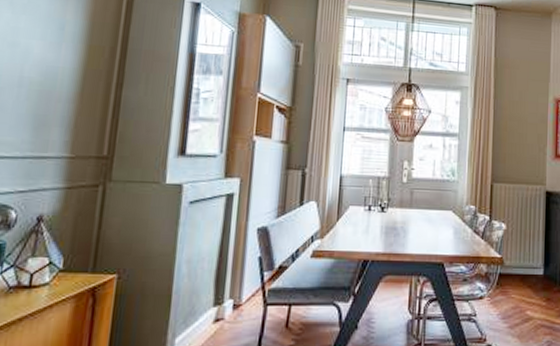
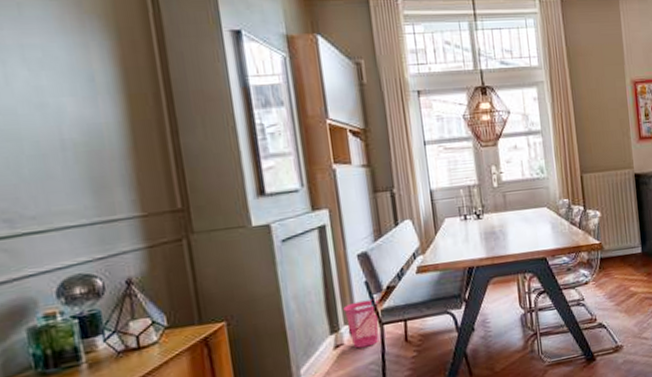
waste basket: none [232,276,268,326] -> present [343,299,379,349]

